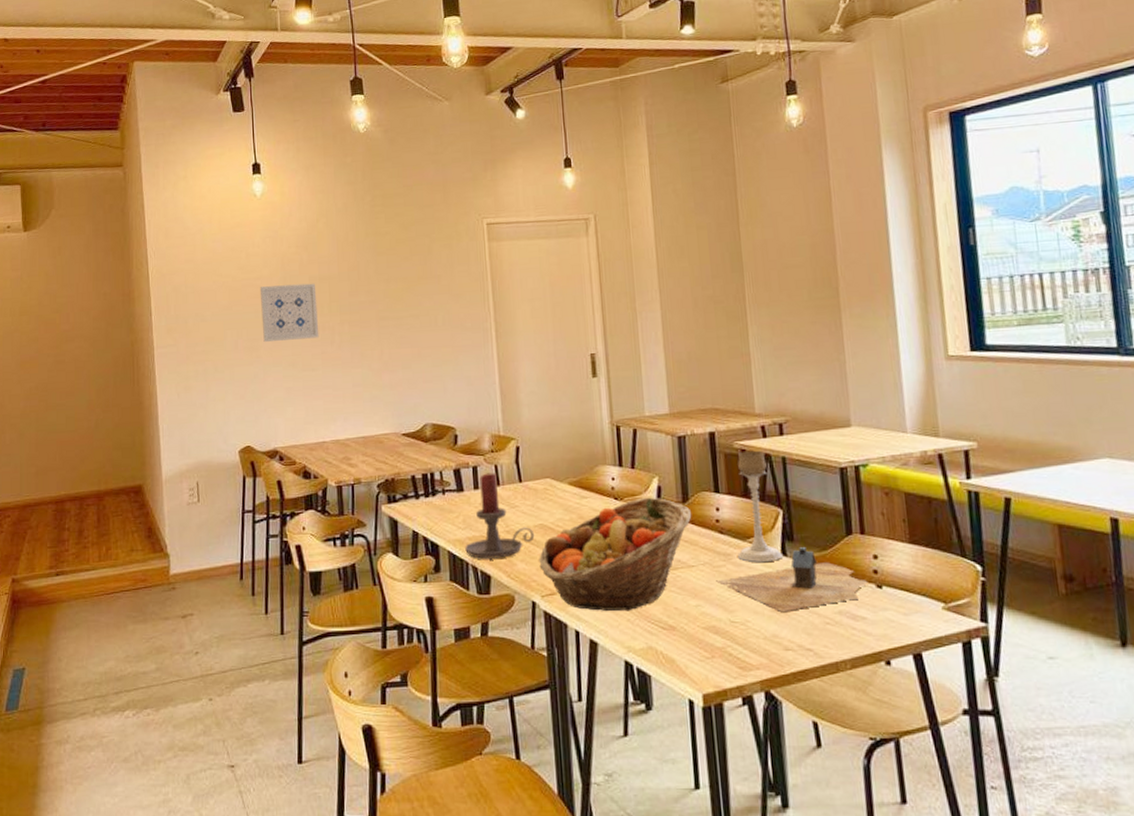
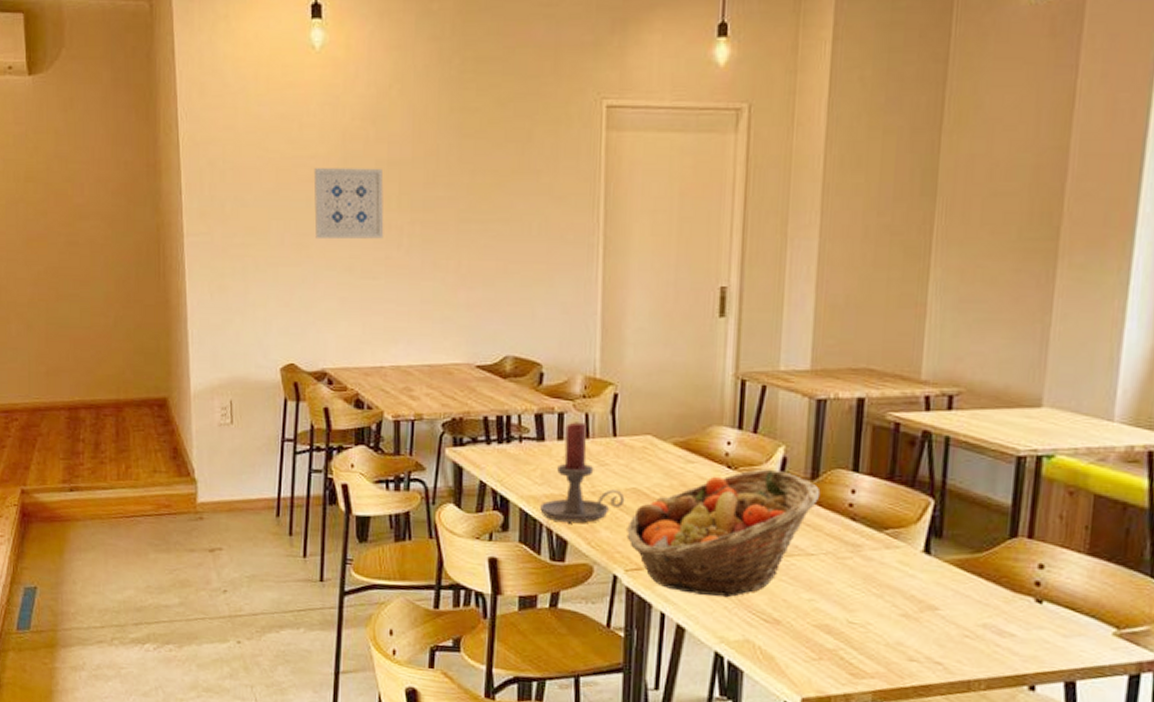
toy house: present [716,547,868,613] -> none [838,546,1026,619]
candle holder: present [738,450,783,563] -> none [869,424,925,559]

